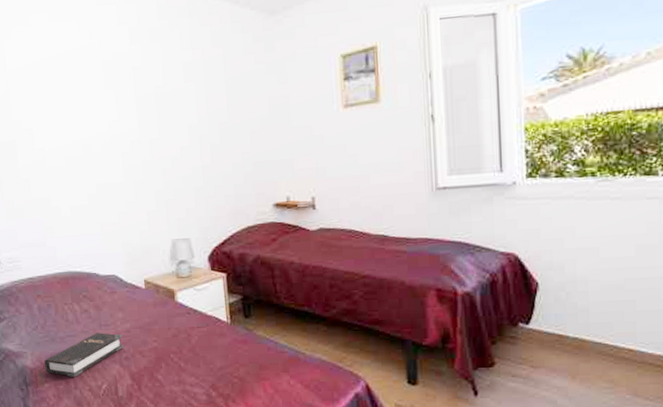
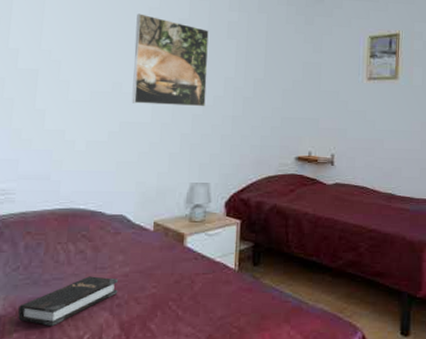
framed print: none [92,68,174,164] -> present [131,13,209,107]

